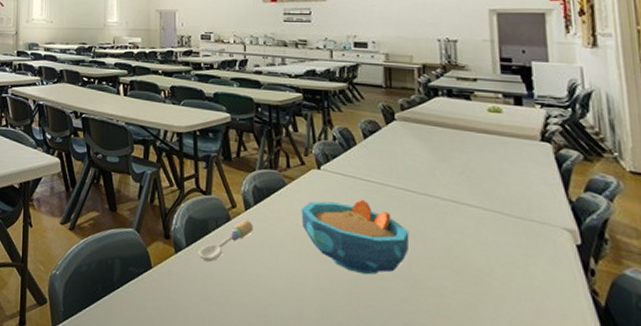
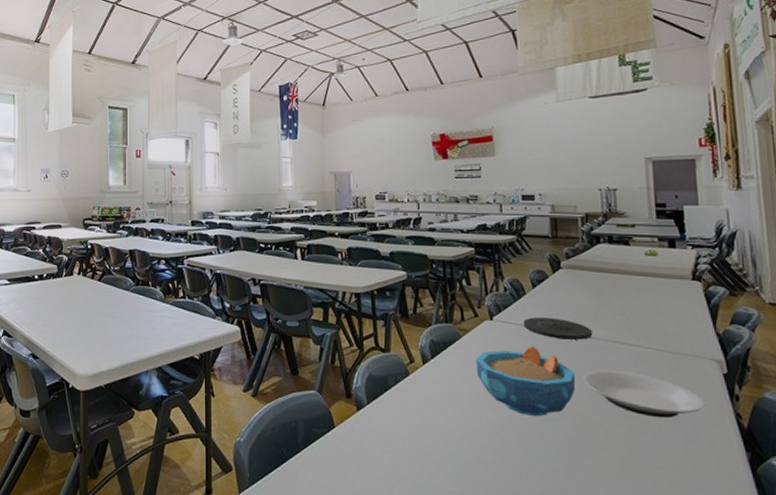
spoon: present [198,220,254,261] -> none [379,374,431,416]
plate: none [353,169,428,197] -> present [523,317,592,340]
plate: none [417,230,556,288] -> present [583,370,705,418]

